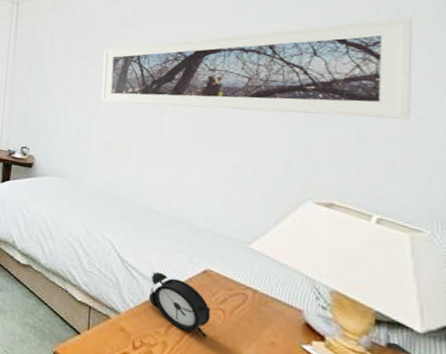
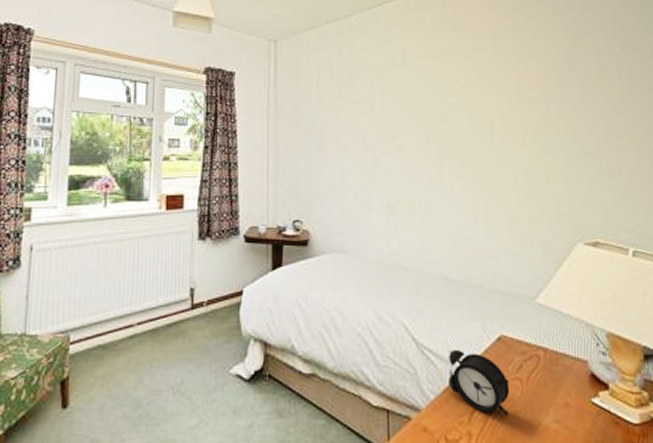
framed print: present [101,17,413,119] -> none [376,54,645,156]

